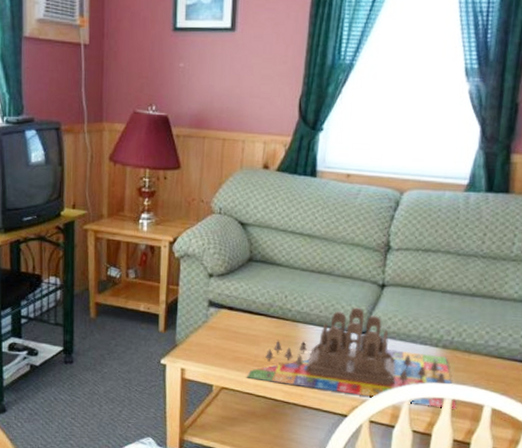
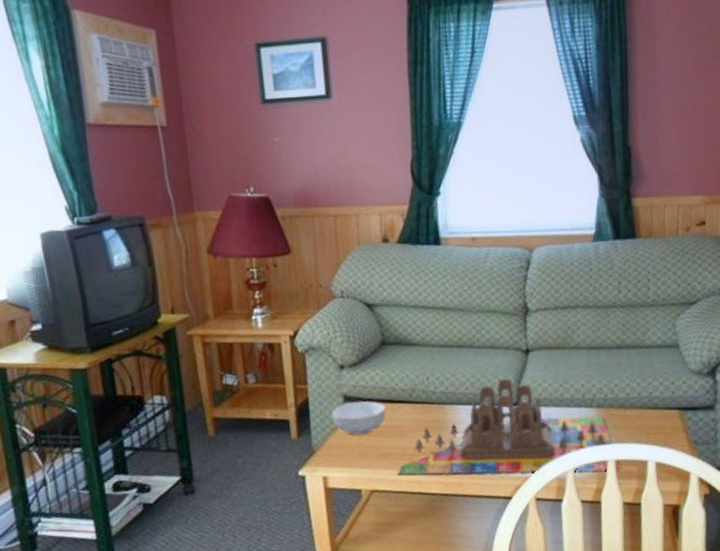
cereal bowl: none [195,307,245,338] -> present [331,401,386,436]

